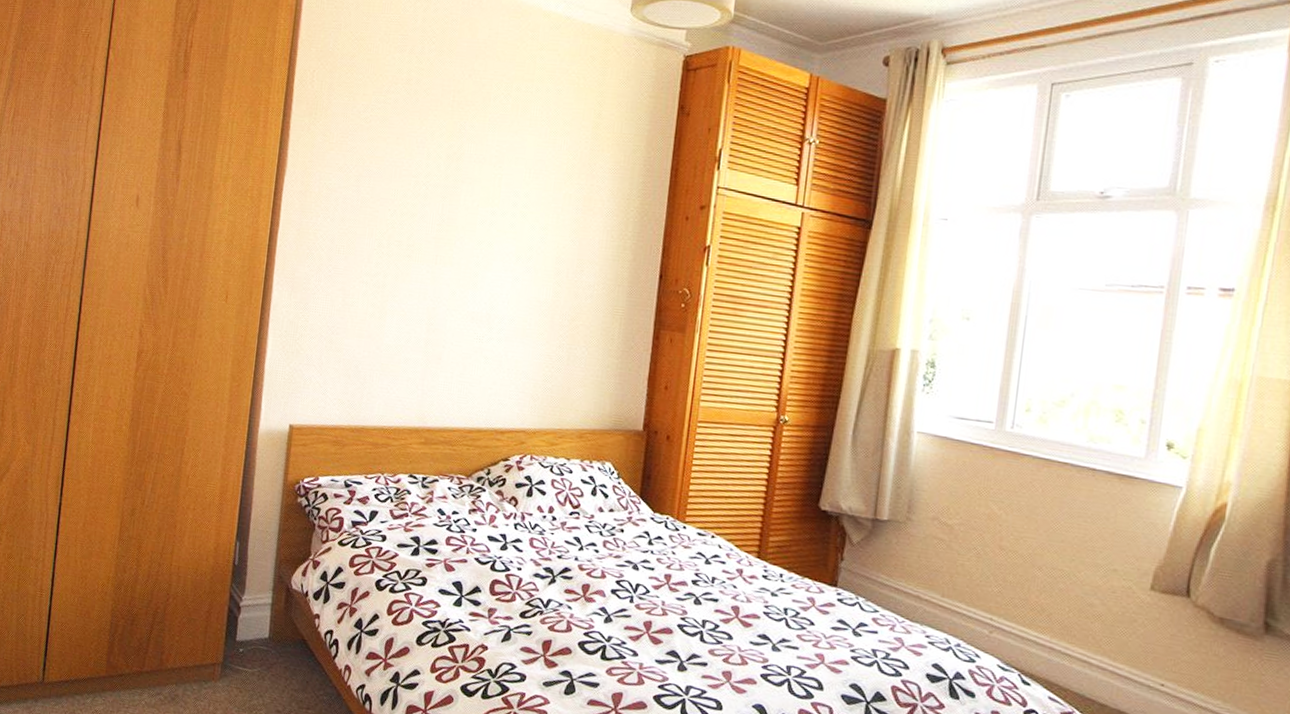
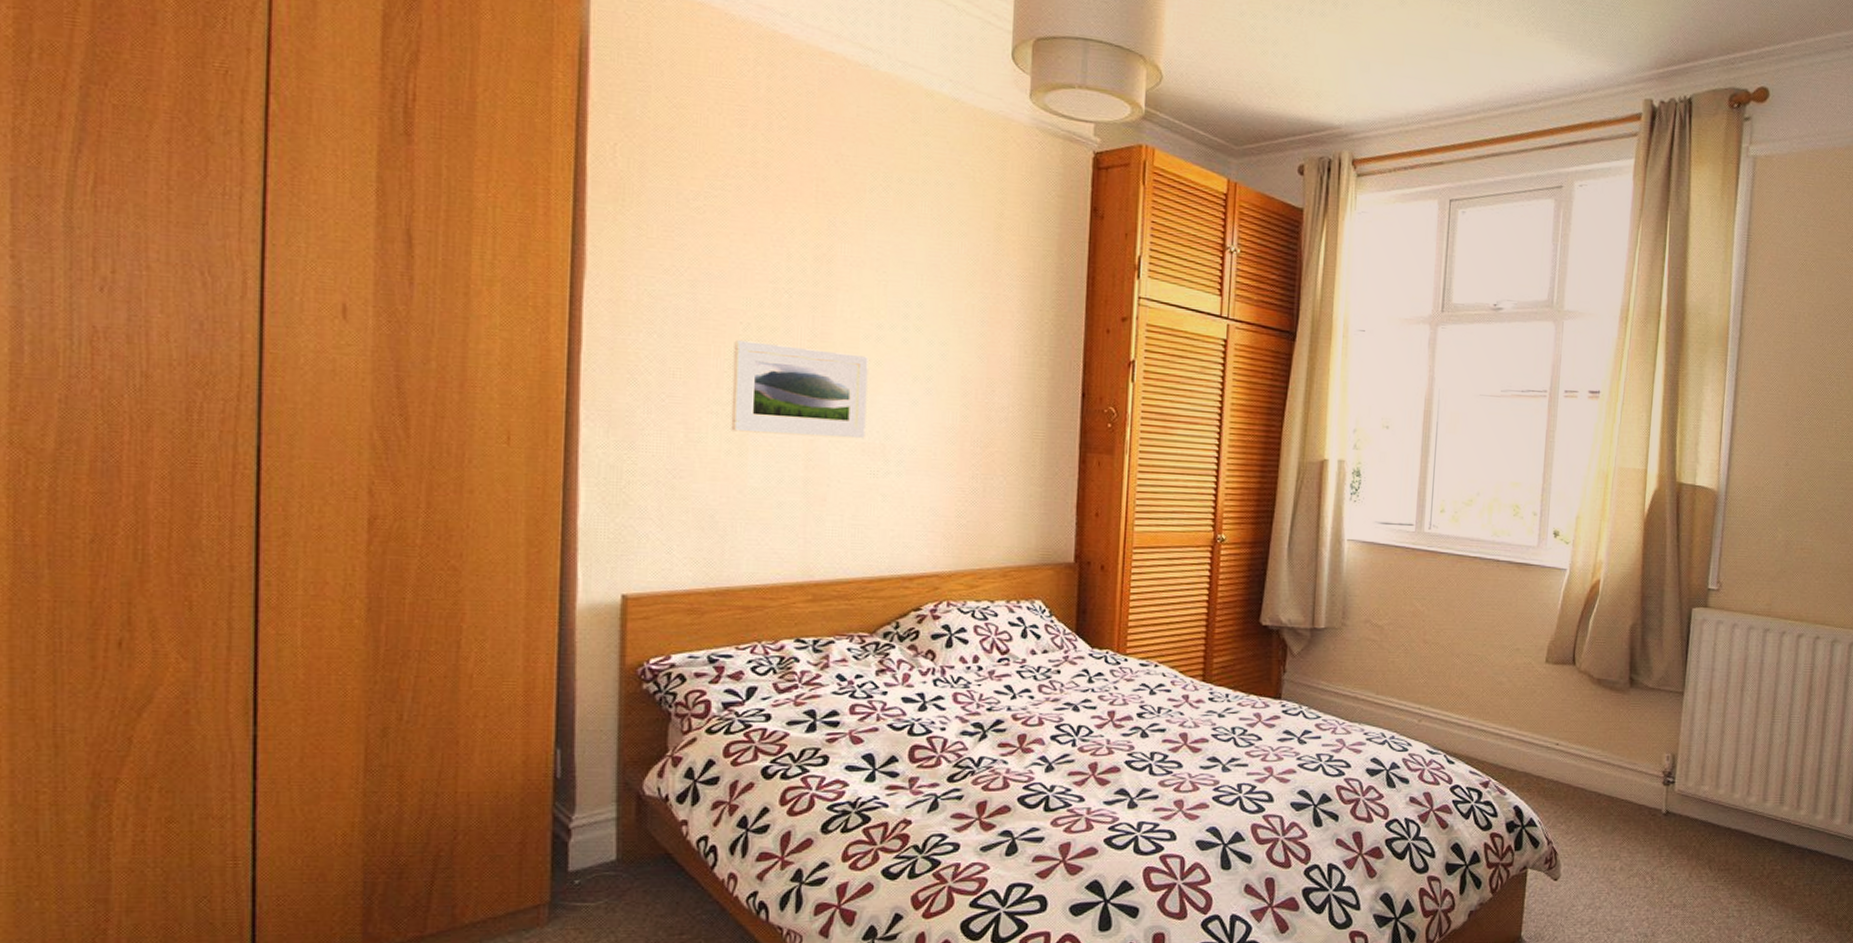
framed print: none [375,224,483,309] -> present [731,340,869,439]

